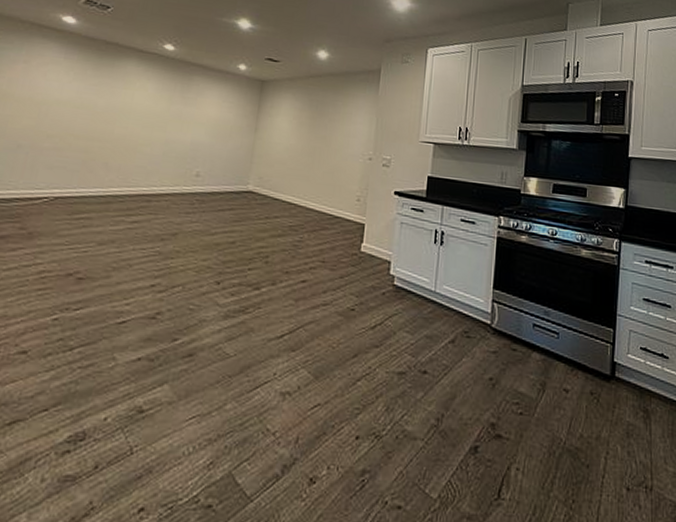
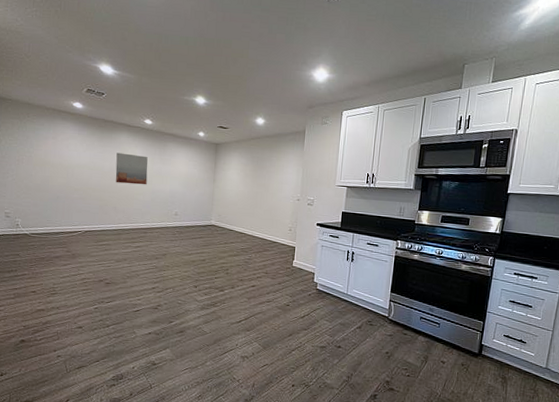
wall art: none [112,86,164,133] -> present [115,153,148,185]

